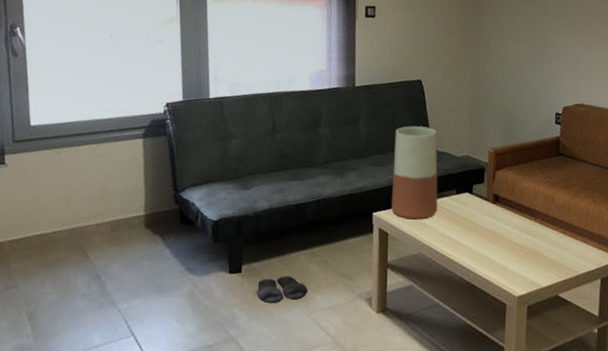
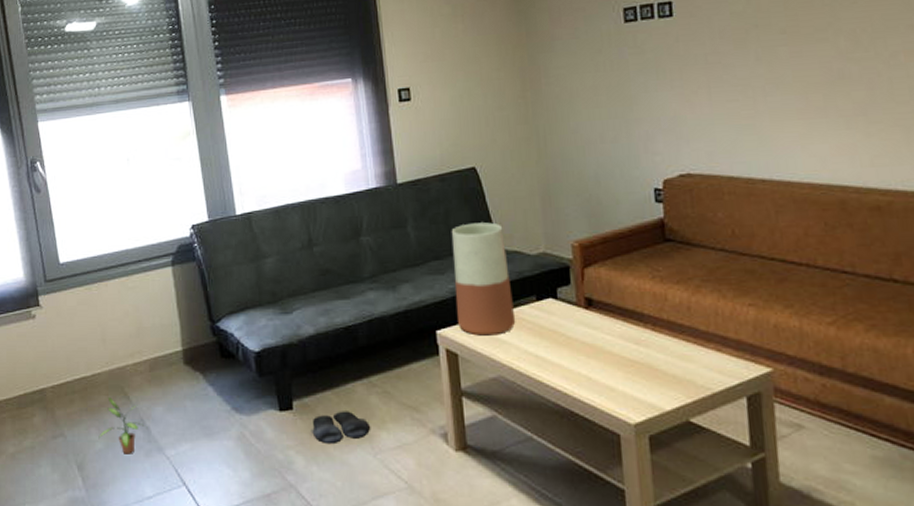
potted plant: none [52,254,103,307] -> present [98,397,148,454]

